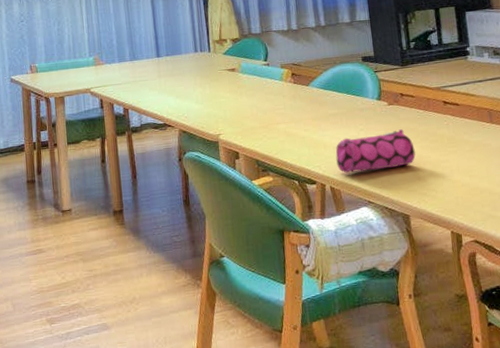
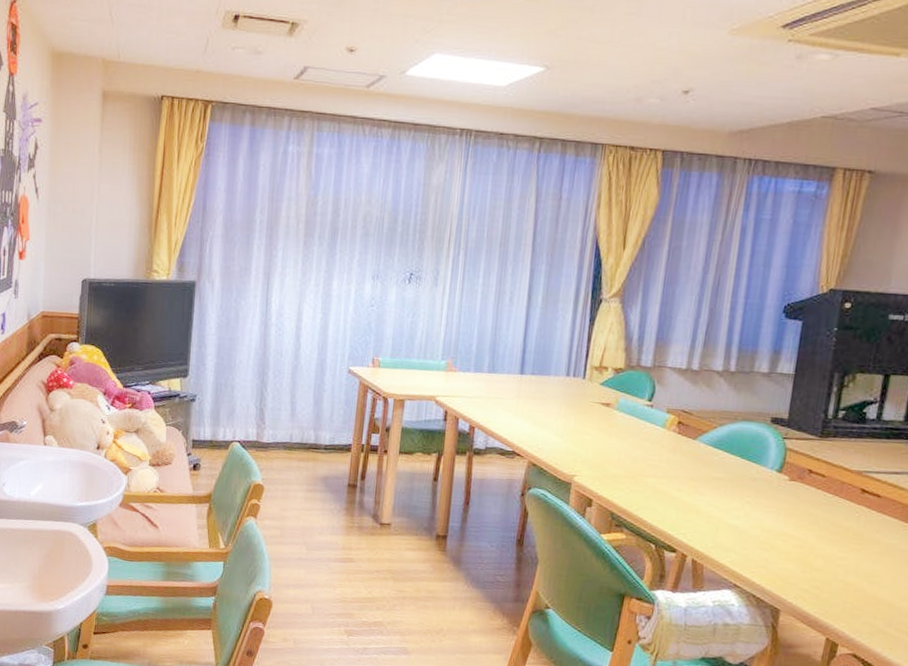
pencil case: present [335,129,416,173] -> none [706,508,809,554]

